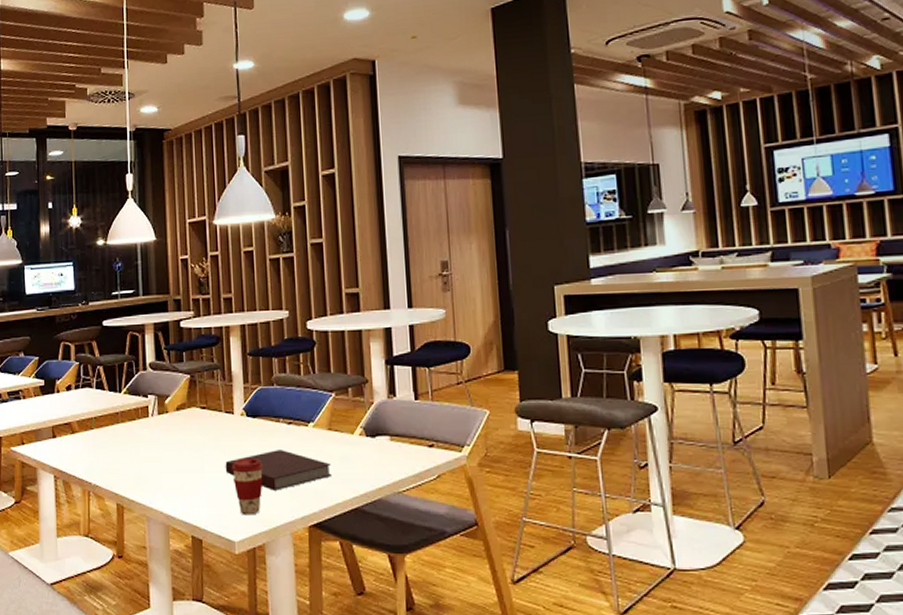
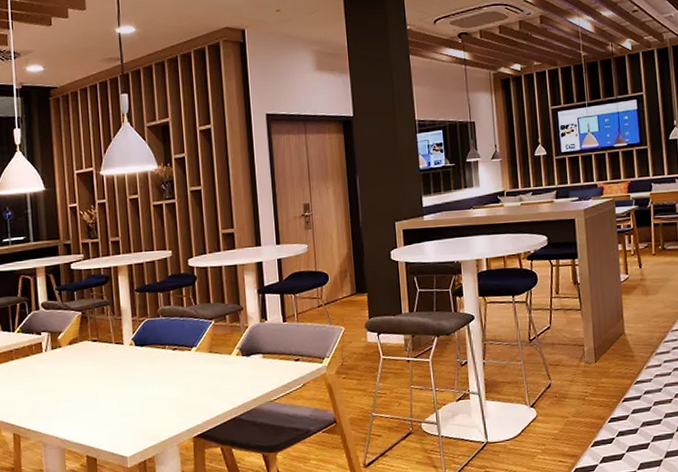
notebook: present [225,450,331,491] -> none [116,373,212,409]
coffee cup: present [231,457,264,515] -> none [122,381,152,433]

